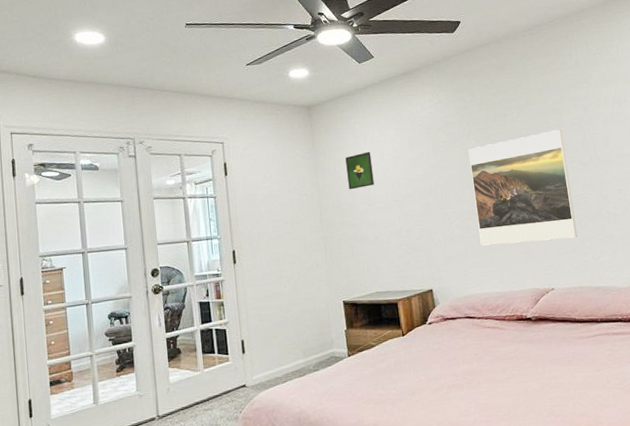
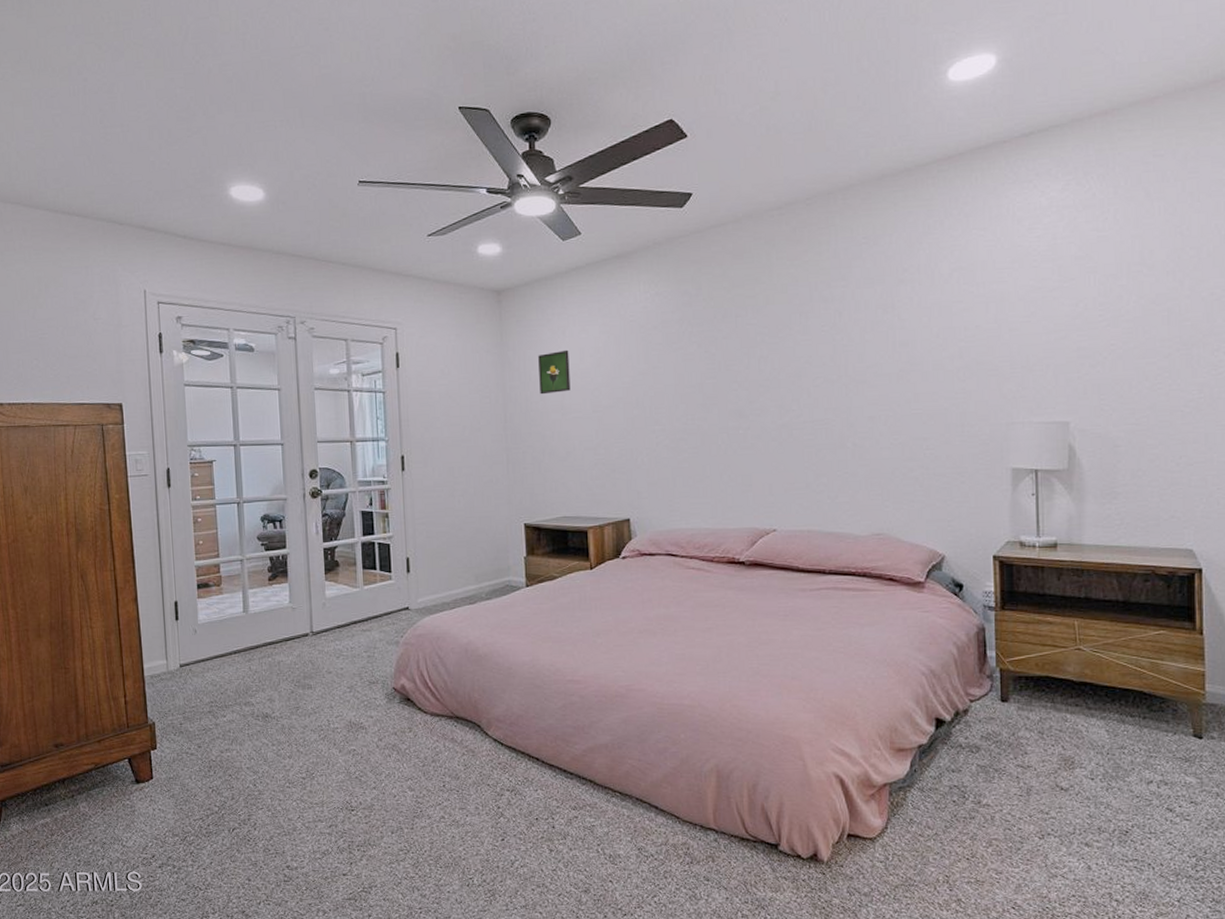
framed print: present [468,129,577,246] -> none [688,337,812,473]

